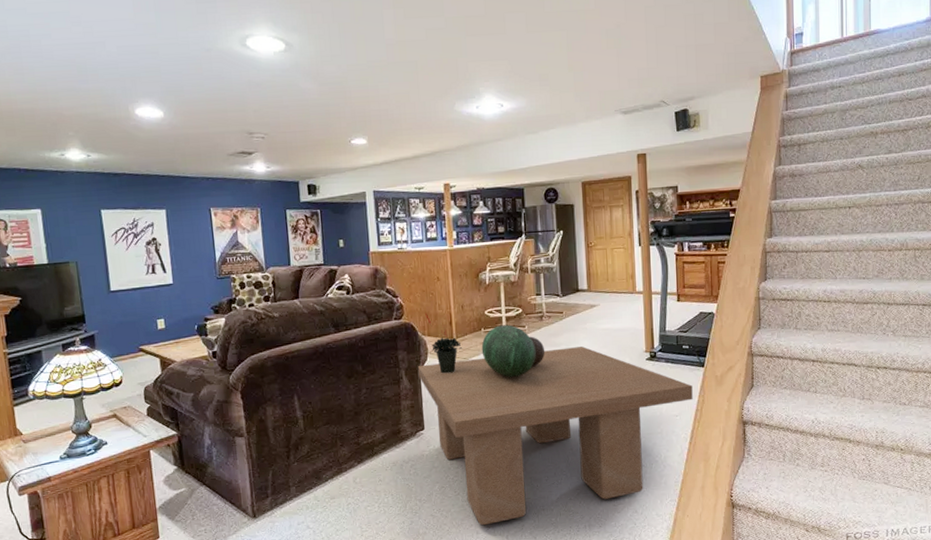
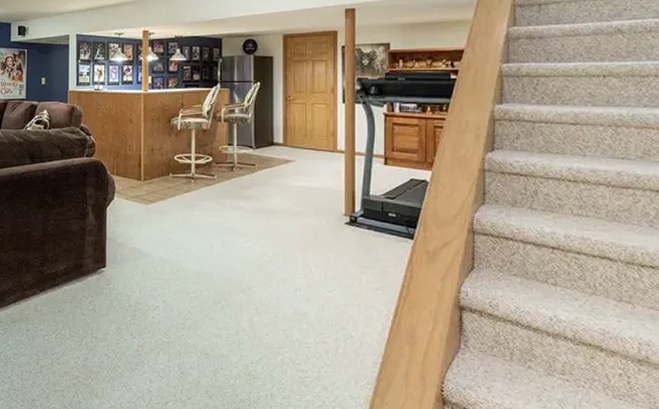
coffee table: present [417,346,693,526] -> none [104,201,399,375]
potted plant: present [425,312,462,374] -> none [116,152,149,215]
decorative bowl: present [481,324,545,377] -> none [168,172,234,226]

